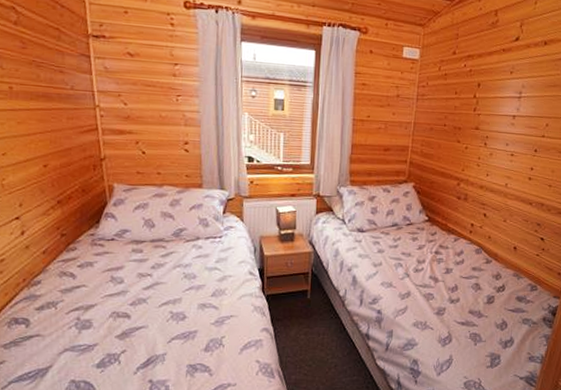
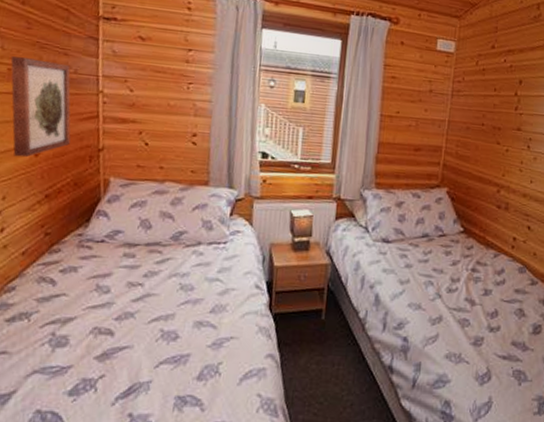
wall art: none [10,75,75,168] -> present [10,56,71,158]

